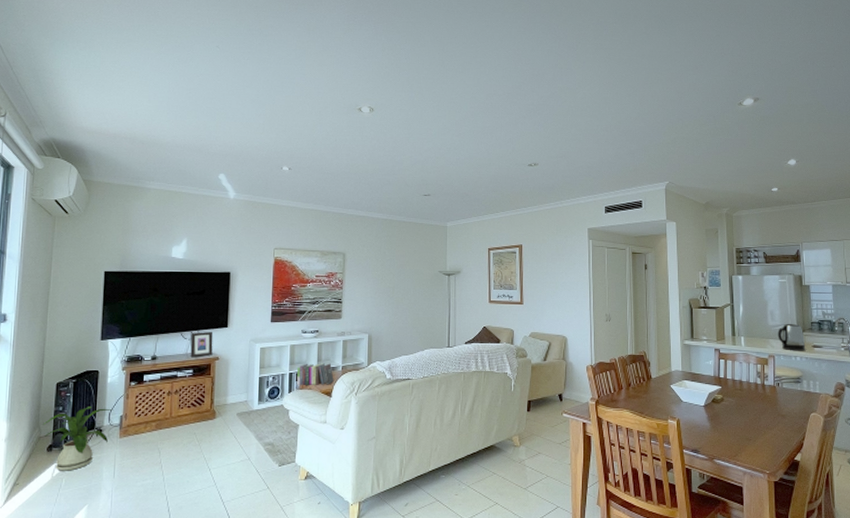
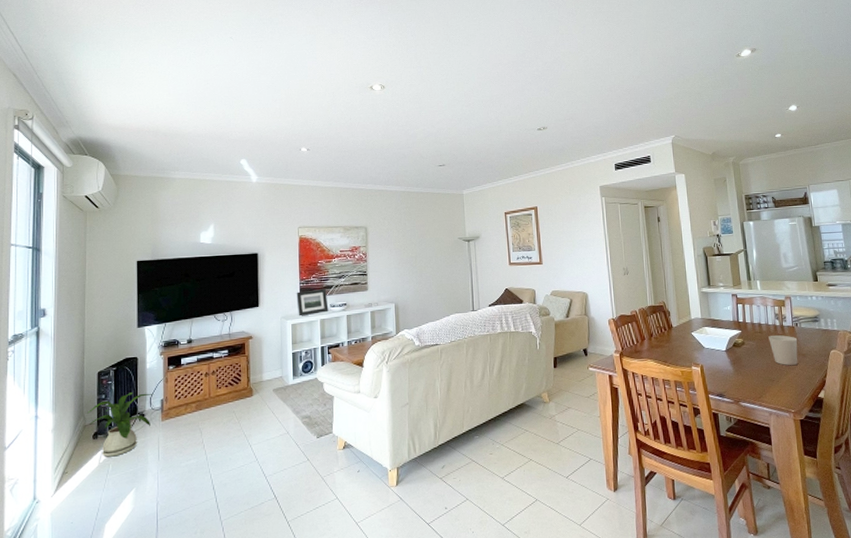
picture frame: present [190,331,213,358] -> none [224,311,246,339]
picture frame: none [267,314,300,340] -> present [296,289,329,316]
books: present [297,363,334,386] -> none [329,334,365,359]
dixie cup: none [749,393,778,426] -> present [768,335,798,366]
kettle: present [778,323,806,351] -> none [792,264,821,291]

